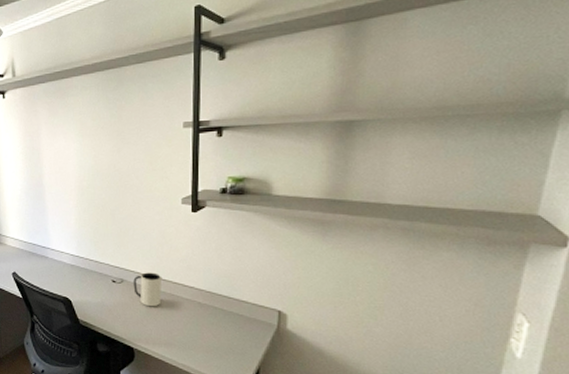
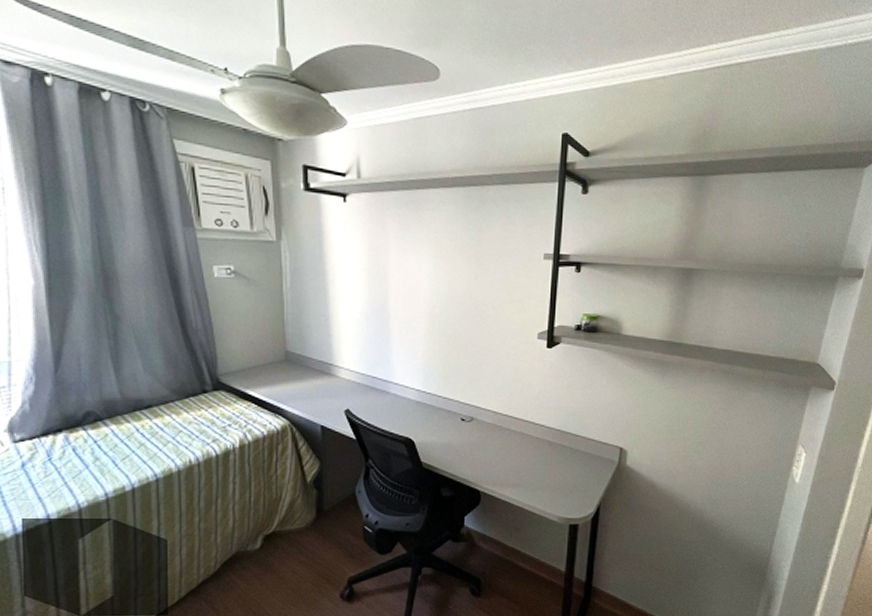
mug: present [133,272,163,307] -> none [483,410,514,447]

